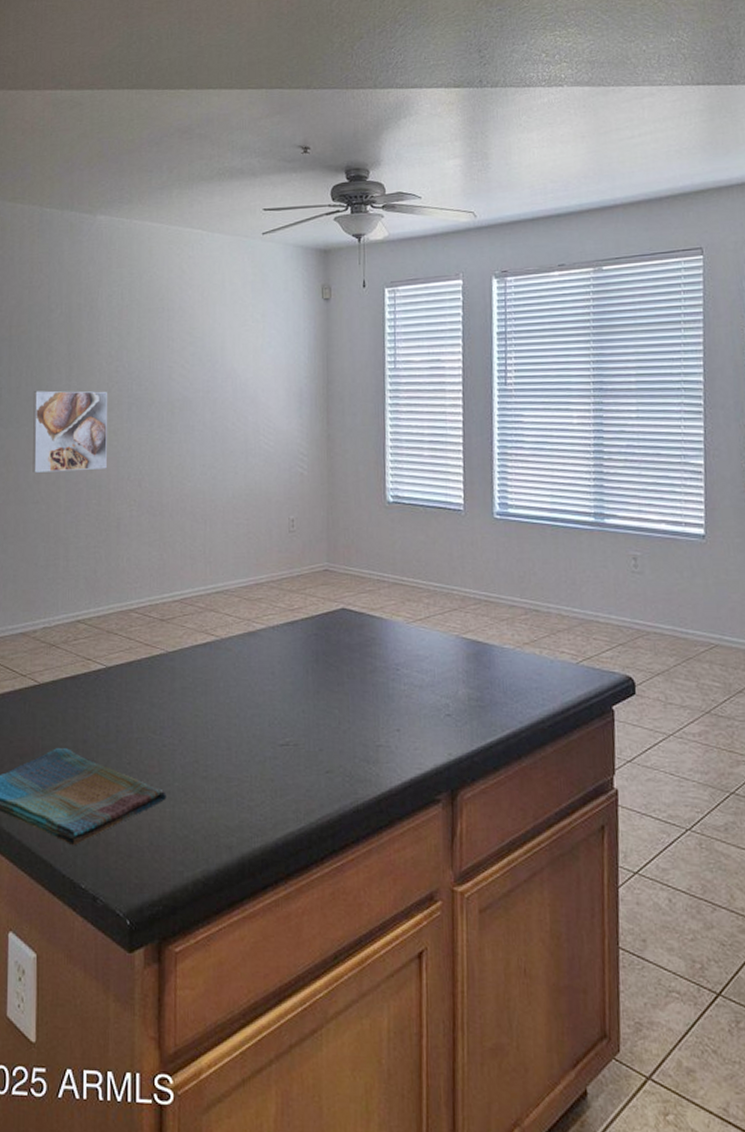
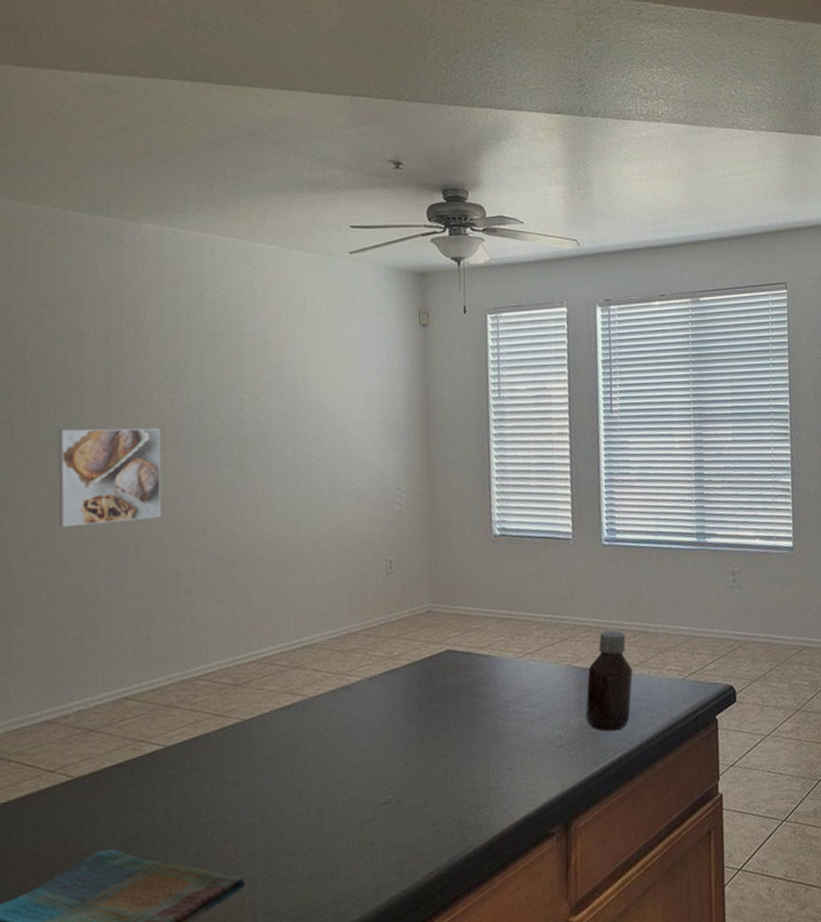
bottle: none [473,605,523,707] -> present [585,630,633,732]

